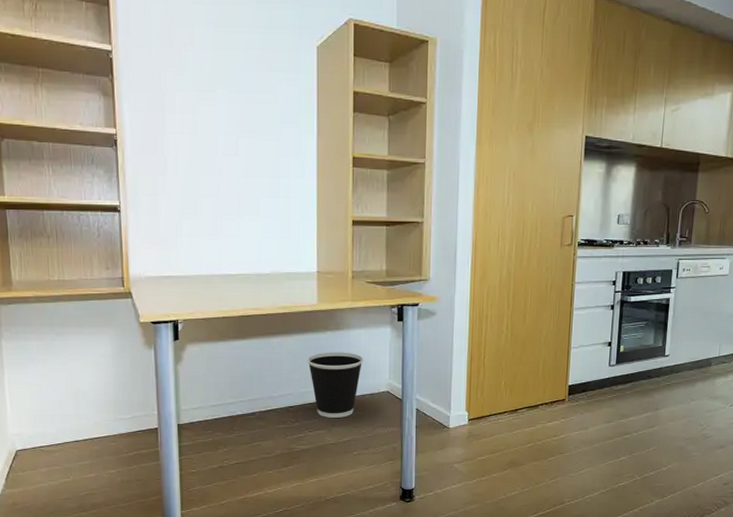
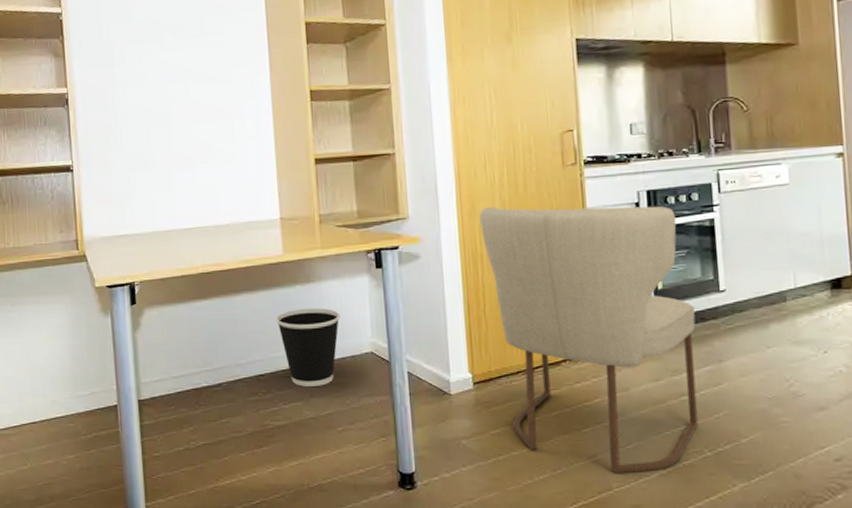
chair: none [488,276,645,492] -> present [480,206,699,474]

